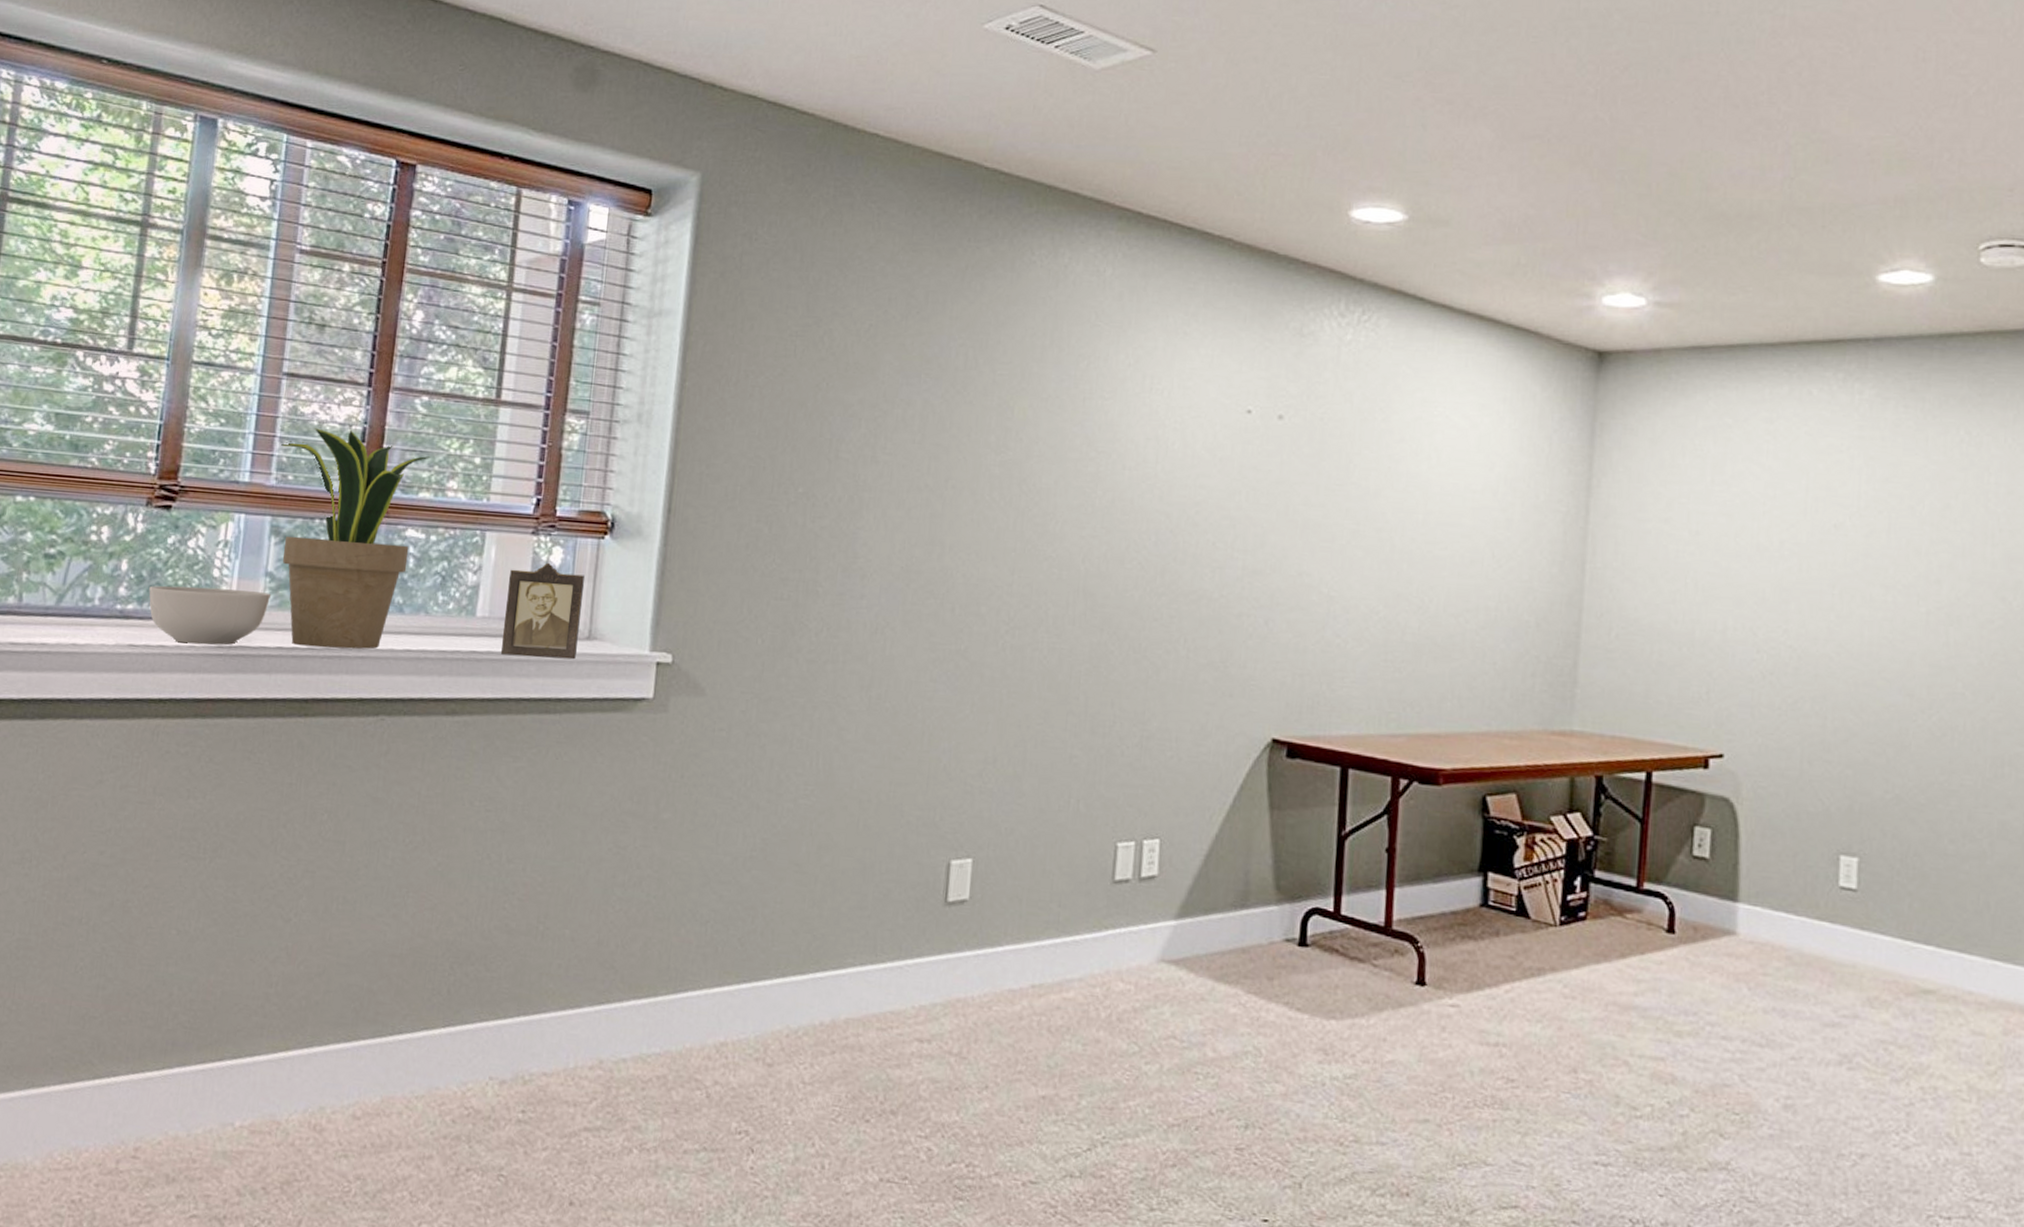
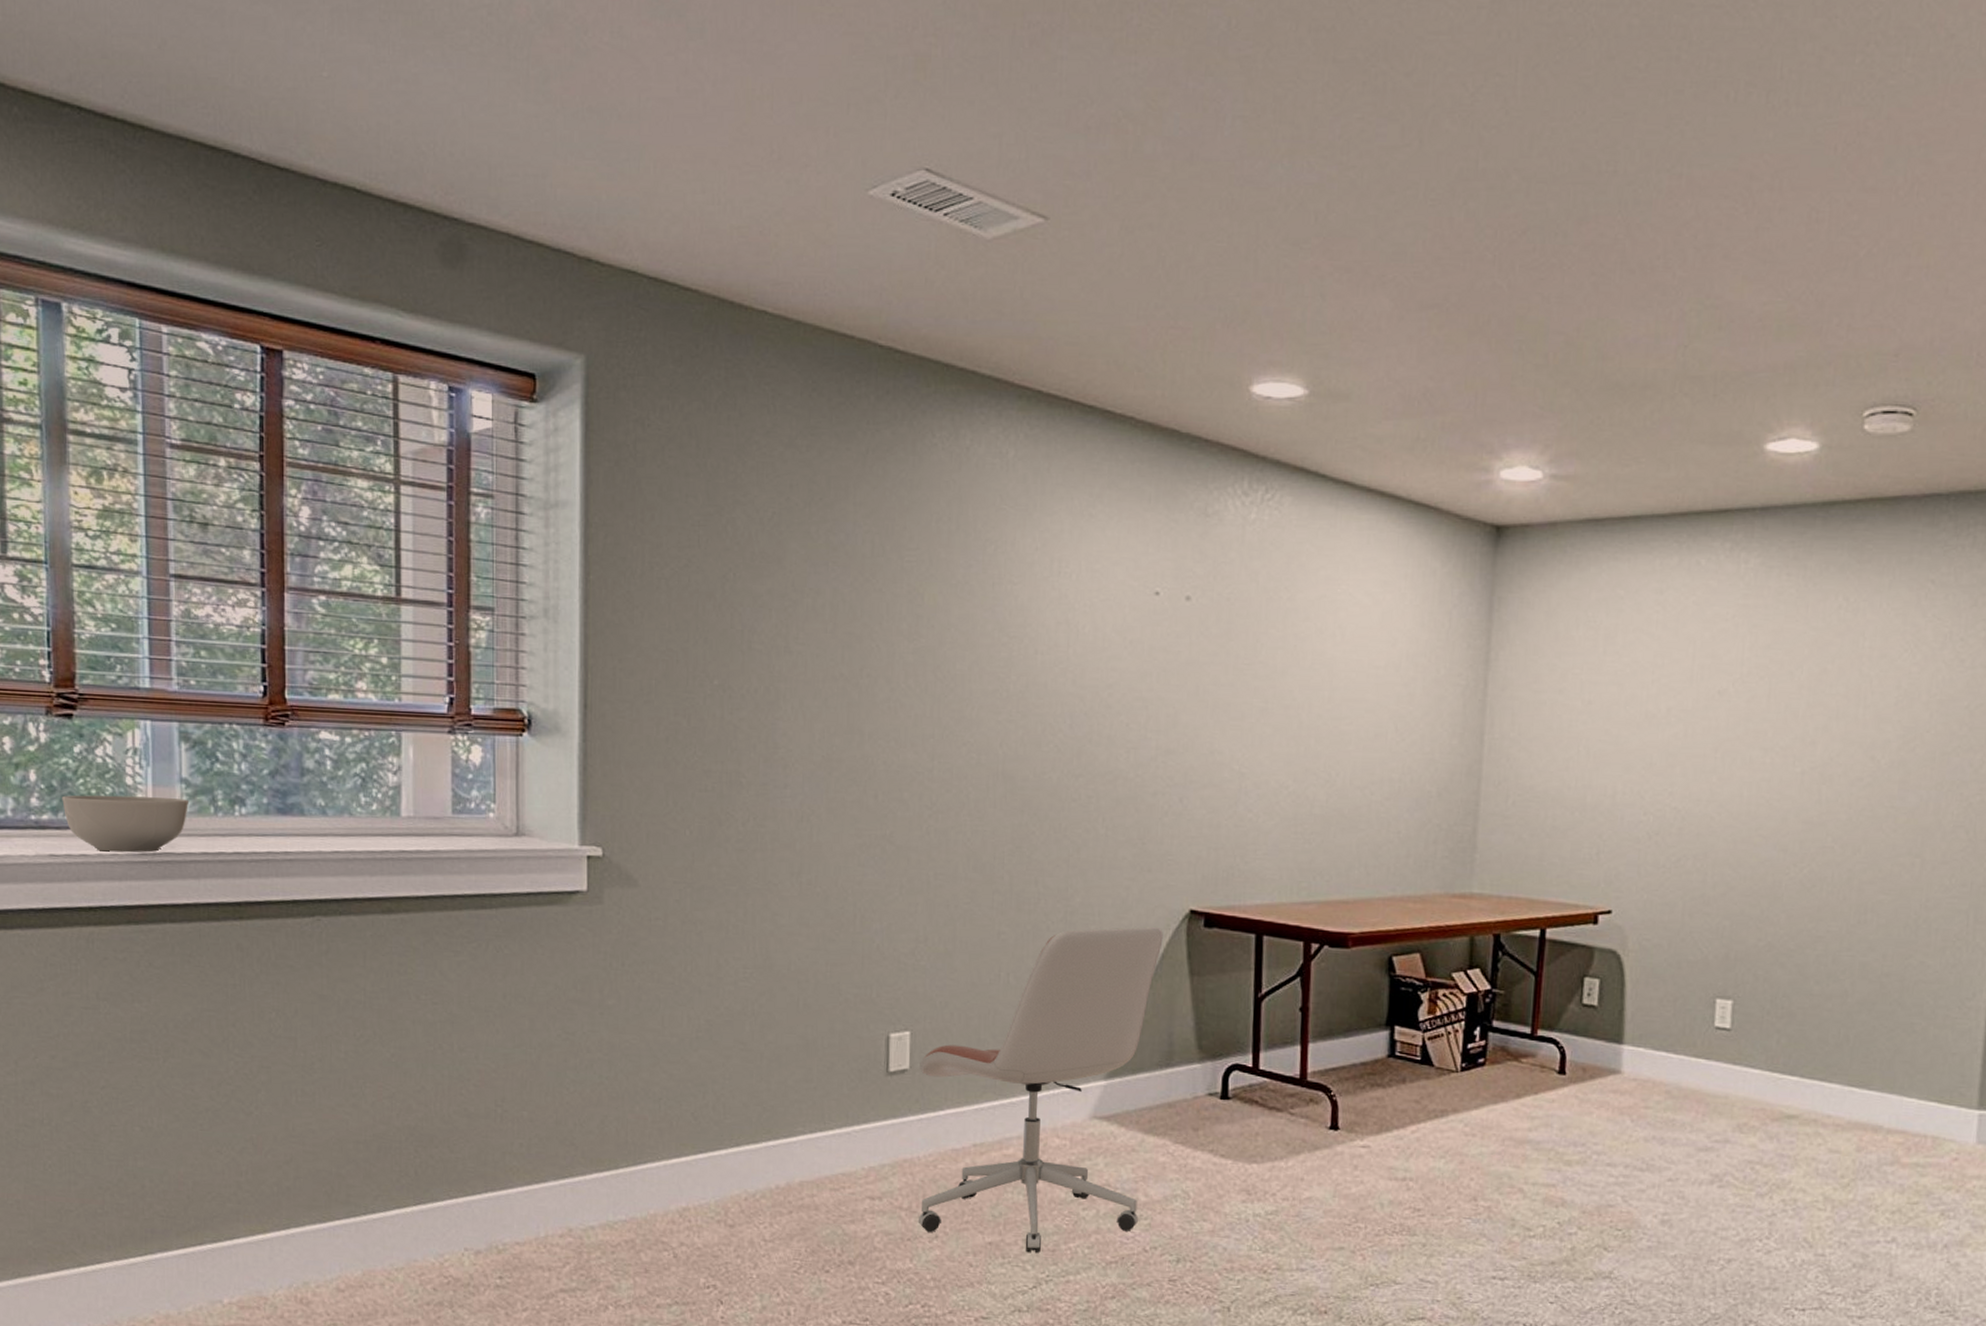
potted plant: present [281,428,431,650] -> none [178,631,336,853]
photo frame: present [501,562,585,660] -> none [429,761,506,856]
office chair: none [967,754,1243,1111] -> present [917,926,1163,1253]

